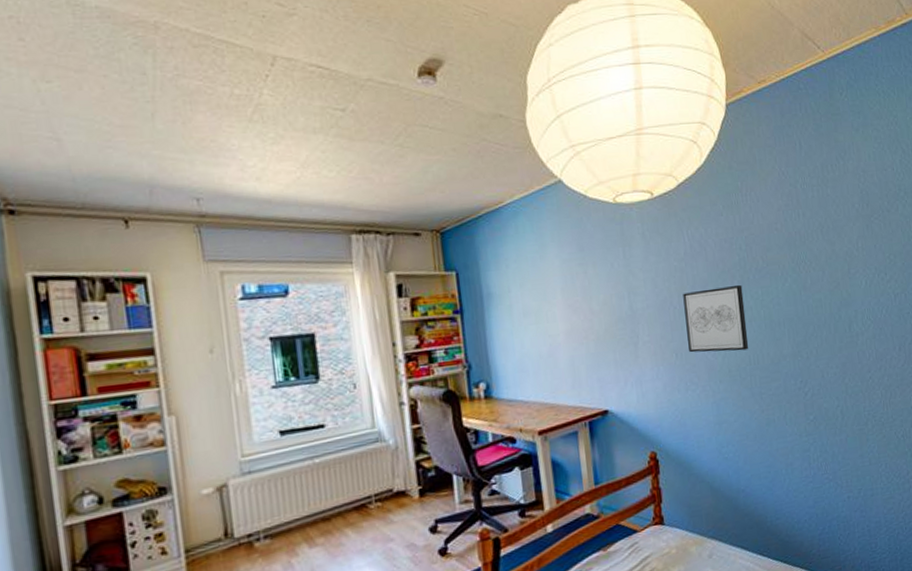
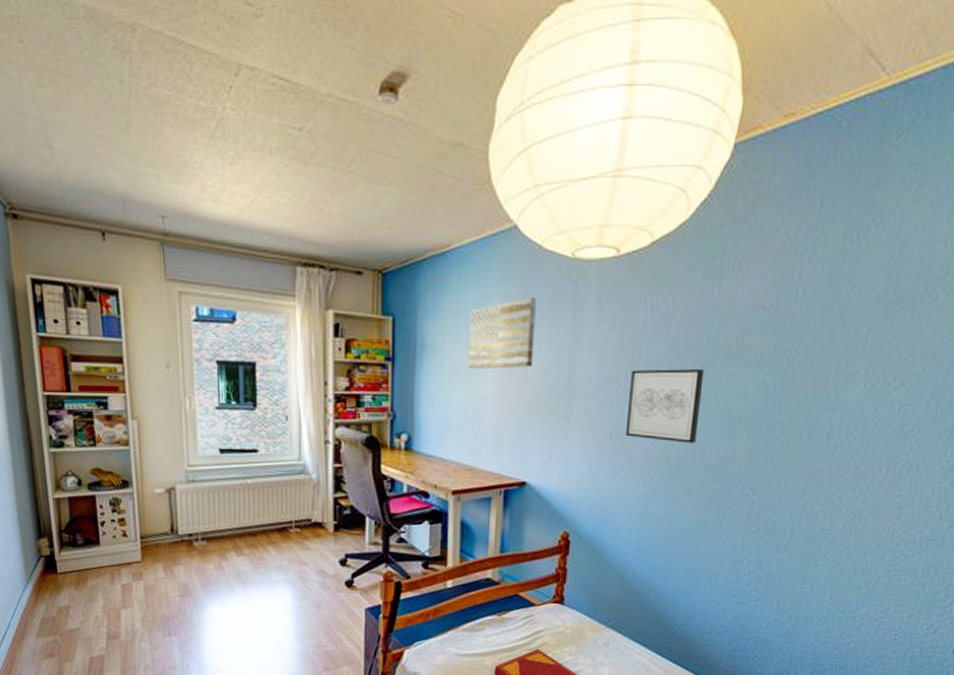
wall art: none [530,239,596,312] -> present [467,297,537,370]

